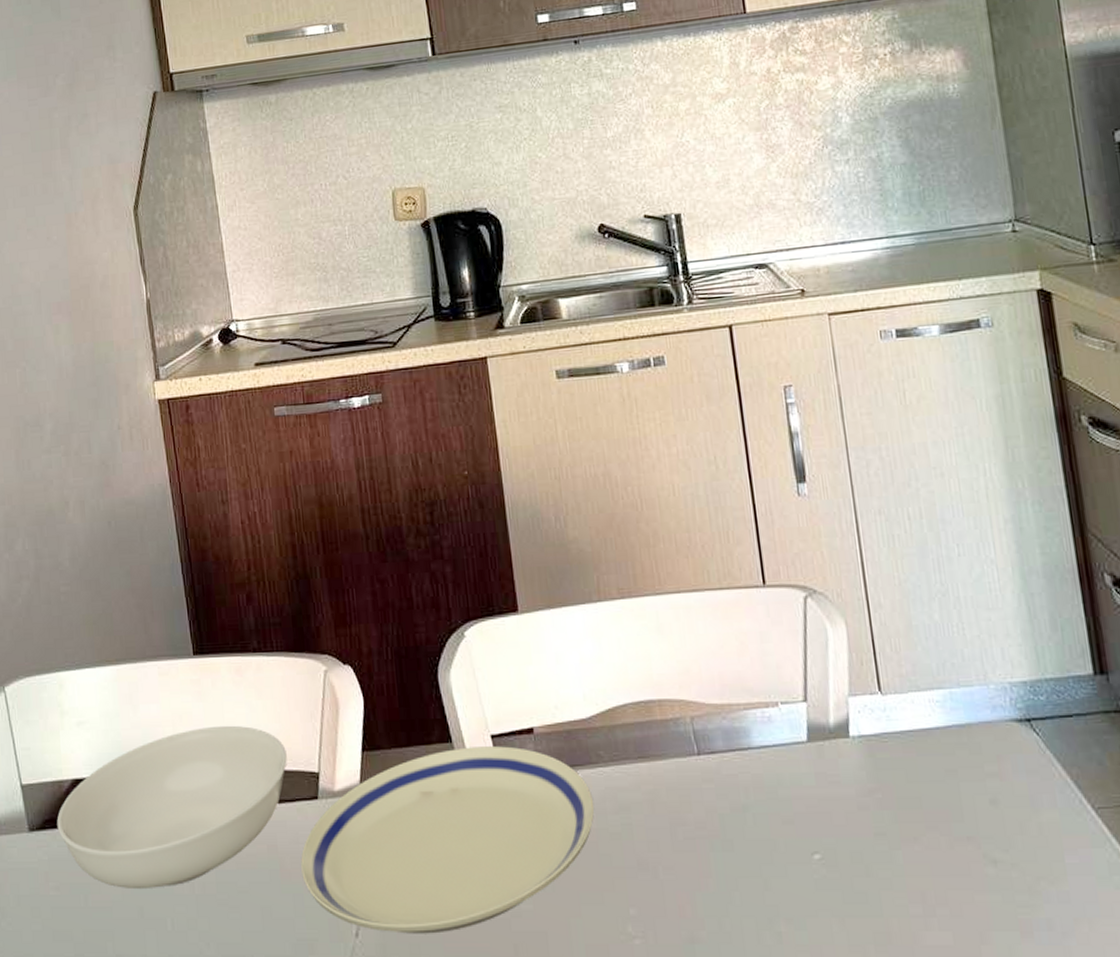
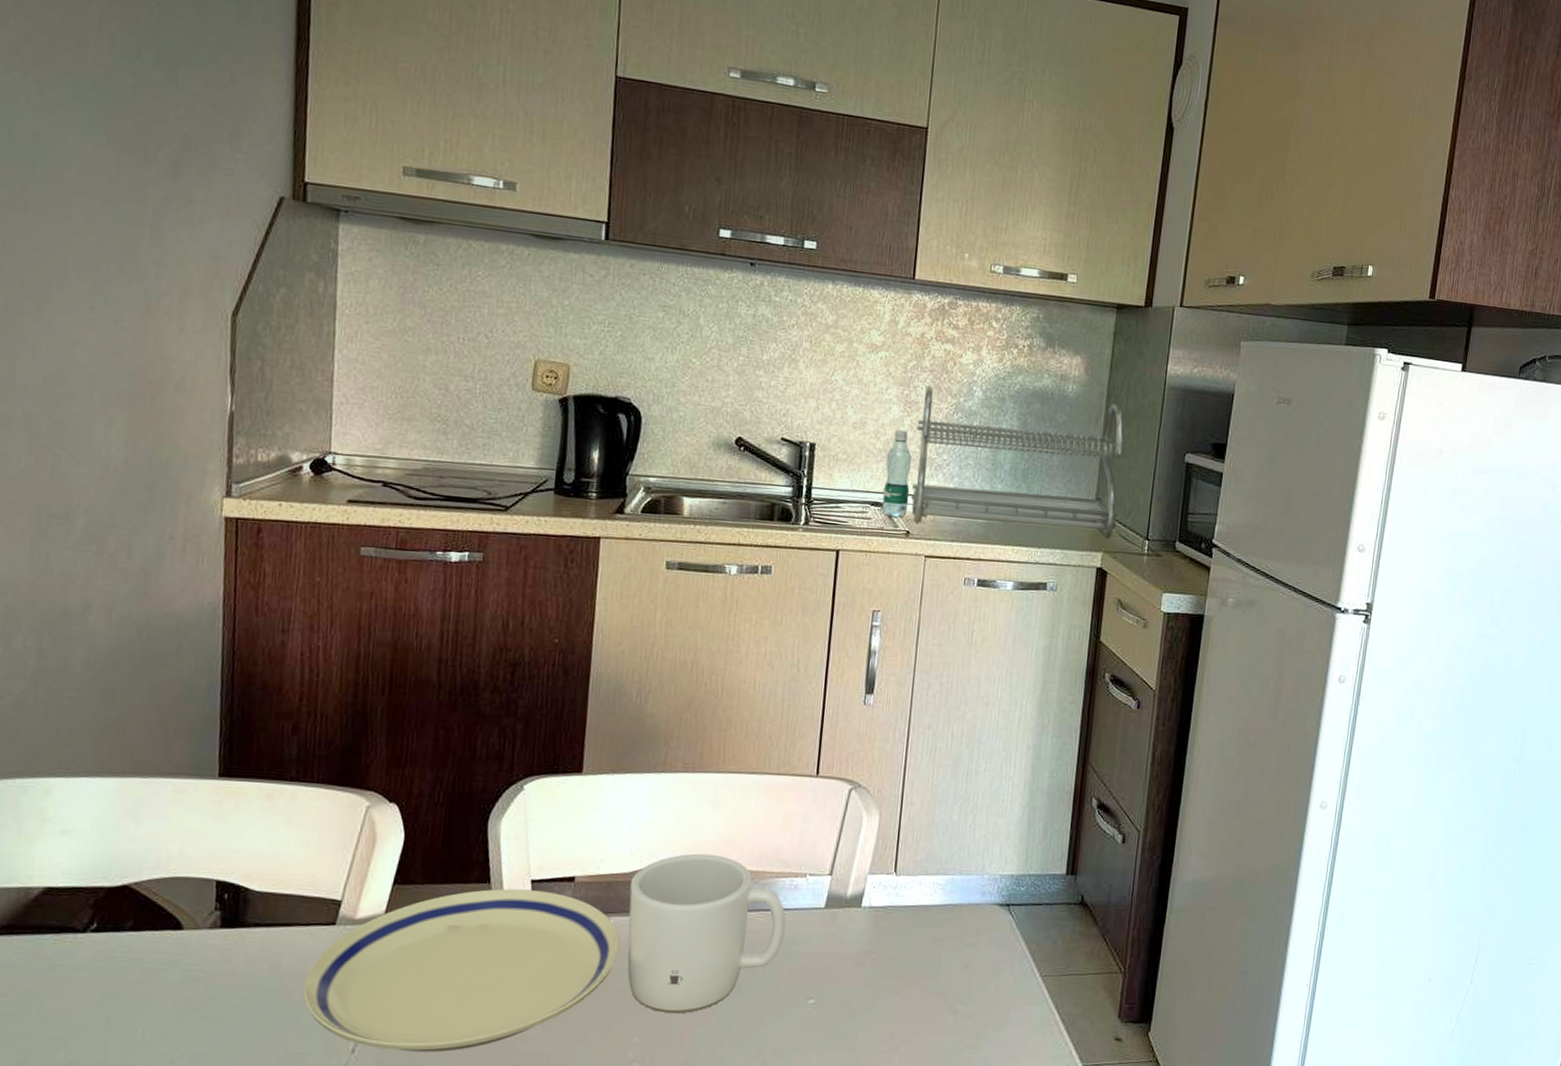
bowl: present [57,725,287,890] -> none [16,847,309,1000]
mug: none [590,689,769,879] -> present [627,853,786,1014]
bottle: none [759,178,797,278] -> present [882,429,912,518]
dish rack: none [784,93,1050,279] -> present [910,385,1127,539]

